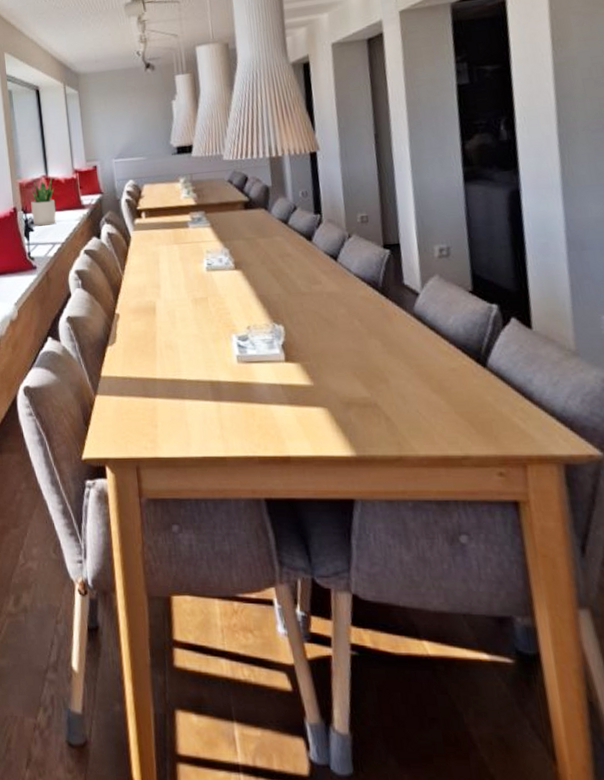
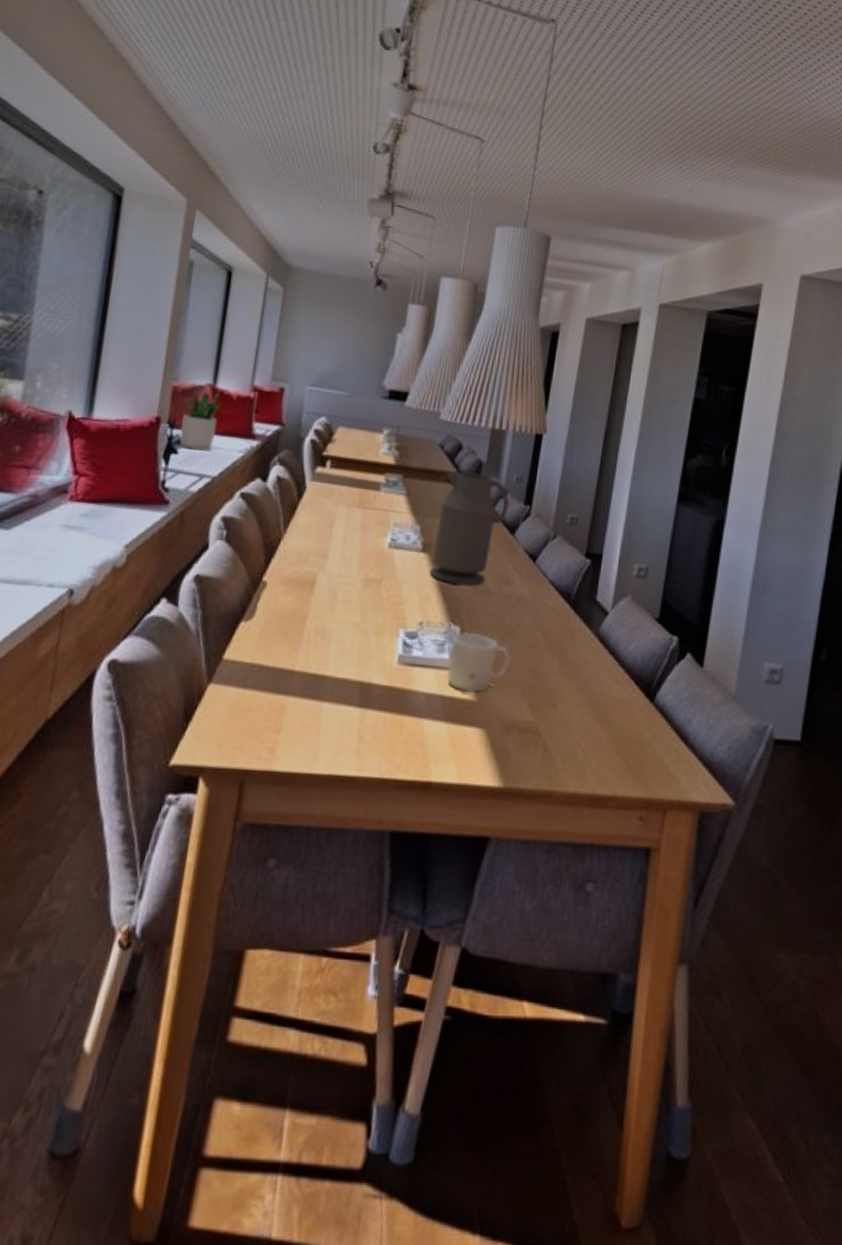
water jug: none [239,197,302,292] -> present [429,471,510,586]
mug: none [278,328,337,379] -> present [446,632,512,693]

